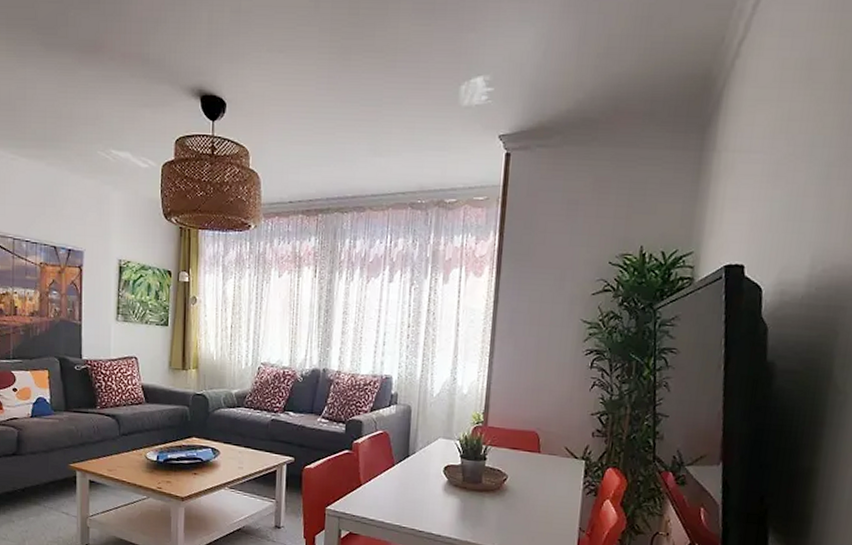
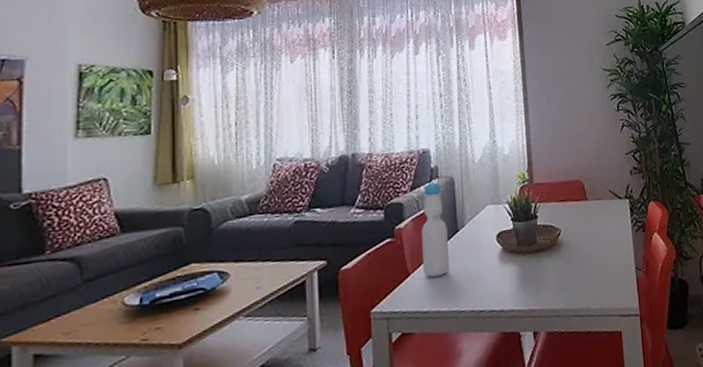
bottle: none [374,406,400,493] -> present [422,181,449,278]

